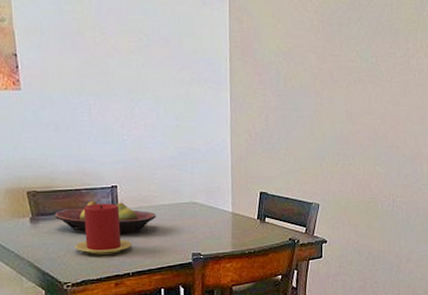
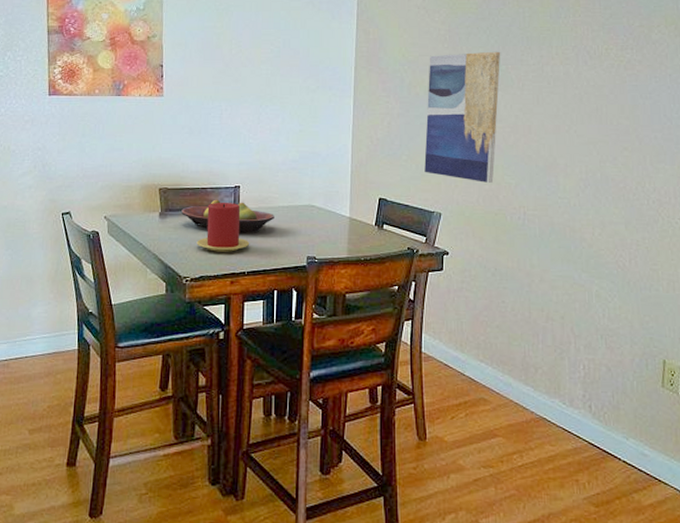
wall art: none [302,43,371,174] -> present [424,51,501,184]

